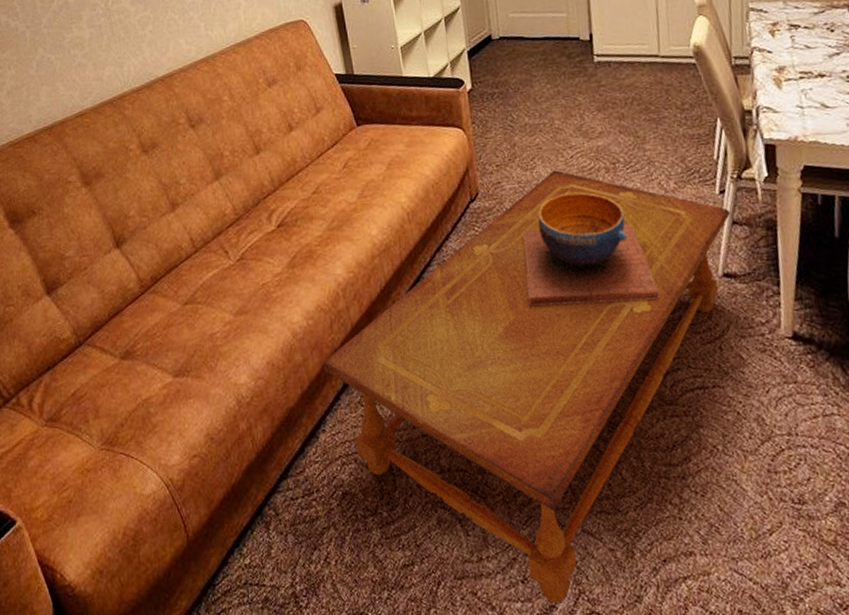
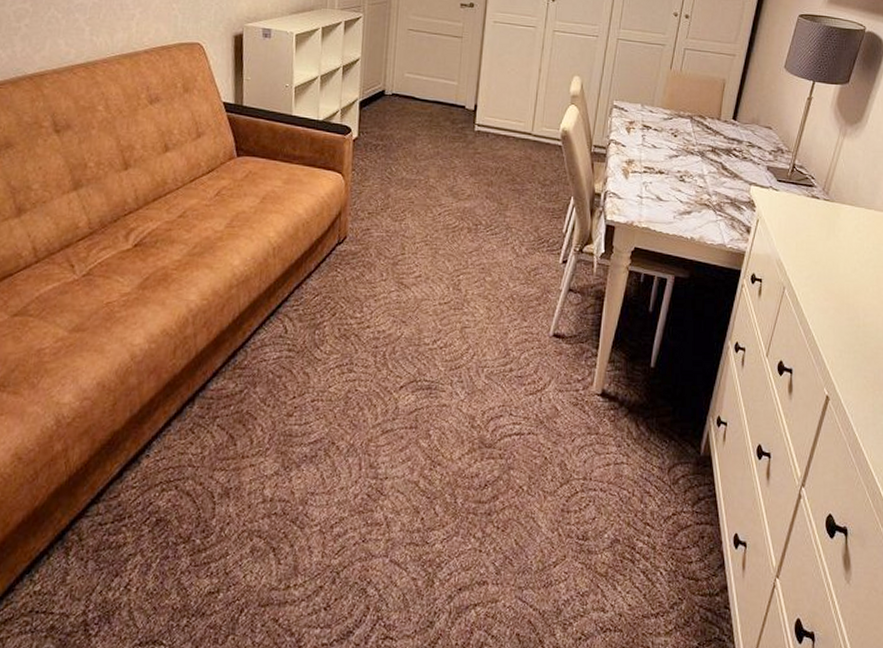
coffee table: present [321,170,730,603] -> none [156,224,568,629]
decorative bowl: present [523,192,660,307] -> none [377,246,496,351]

